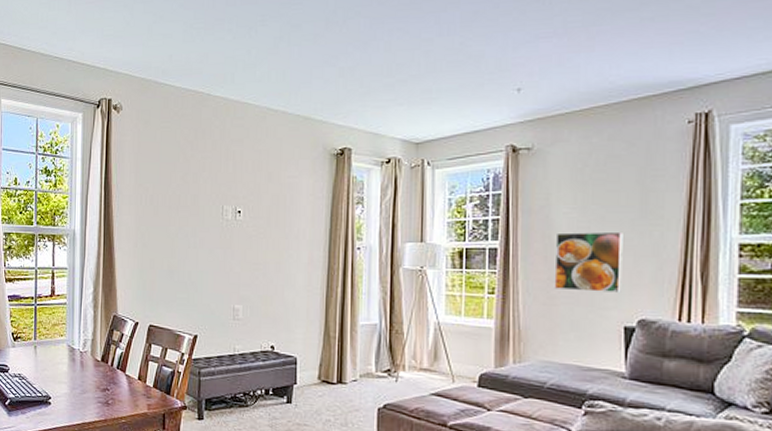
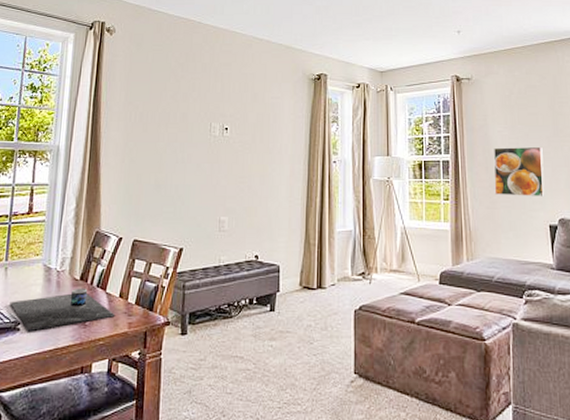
place setting: none [41,368,135,406] -> present [10,288,115,332]

